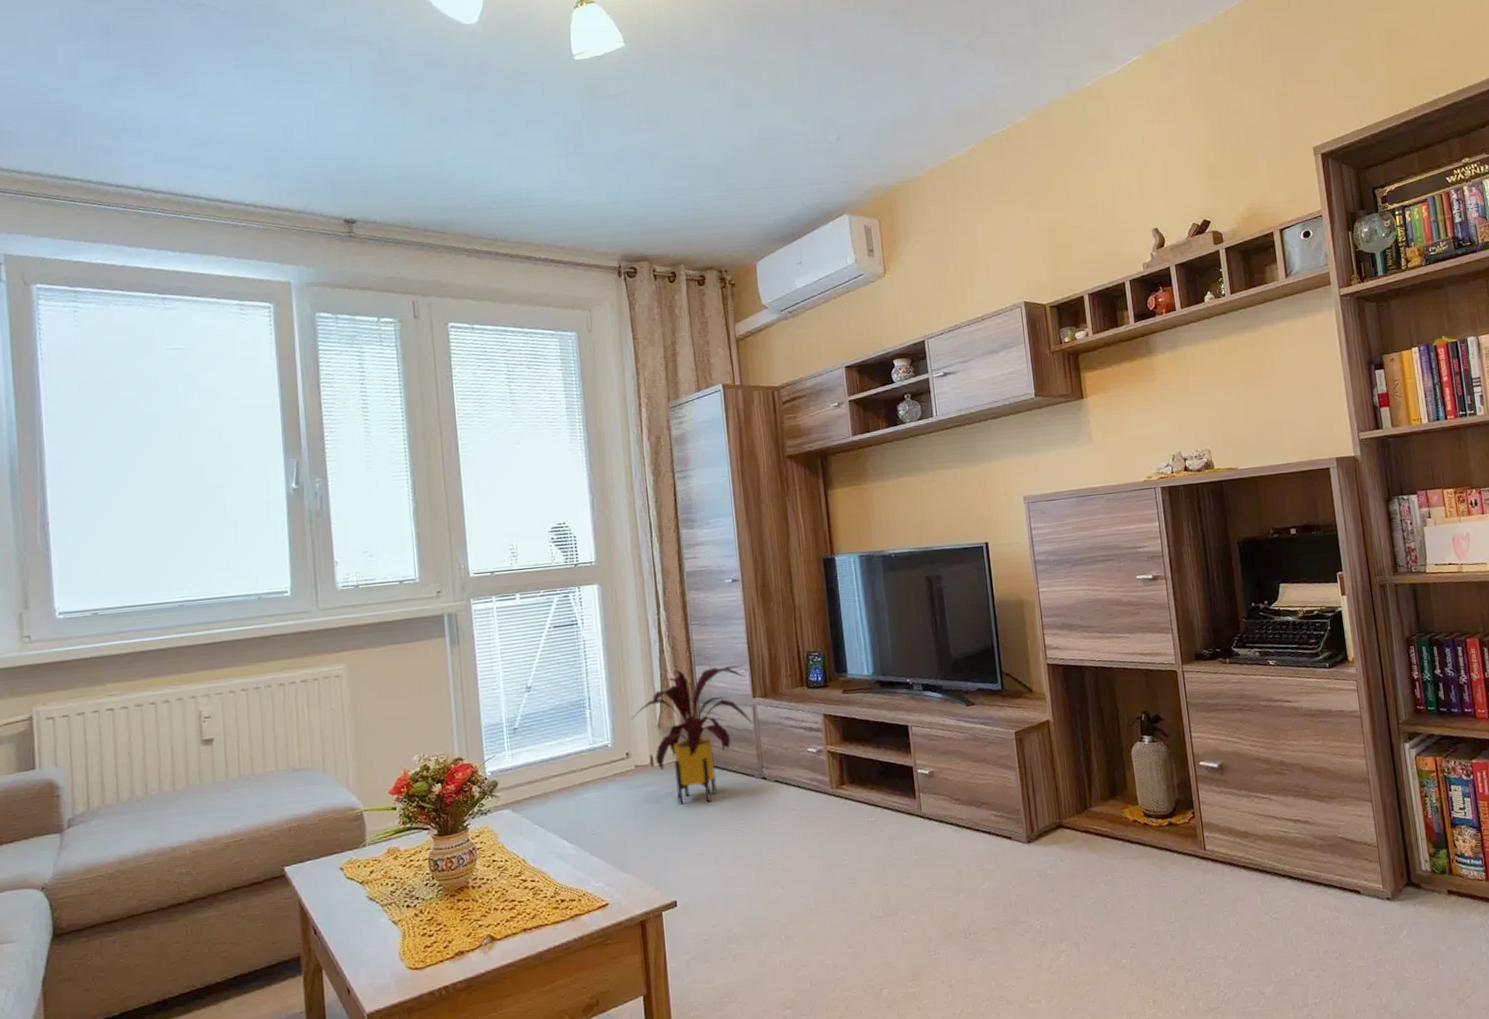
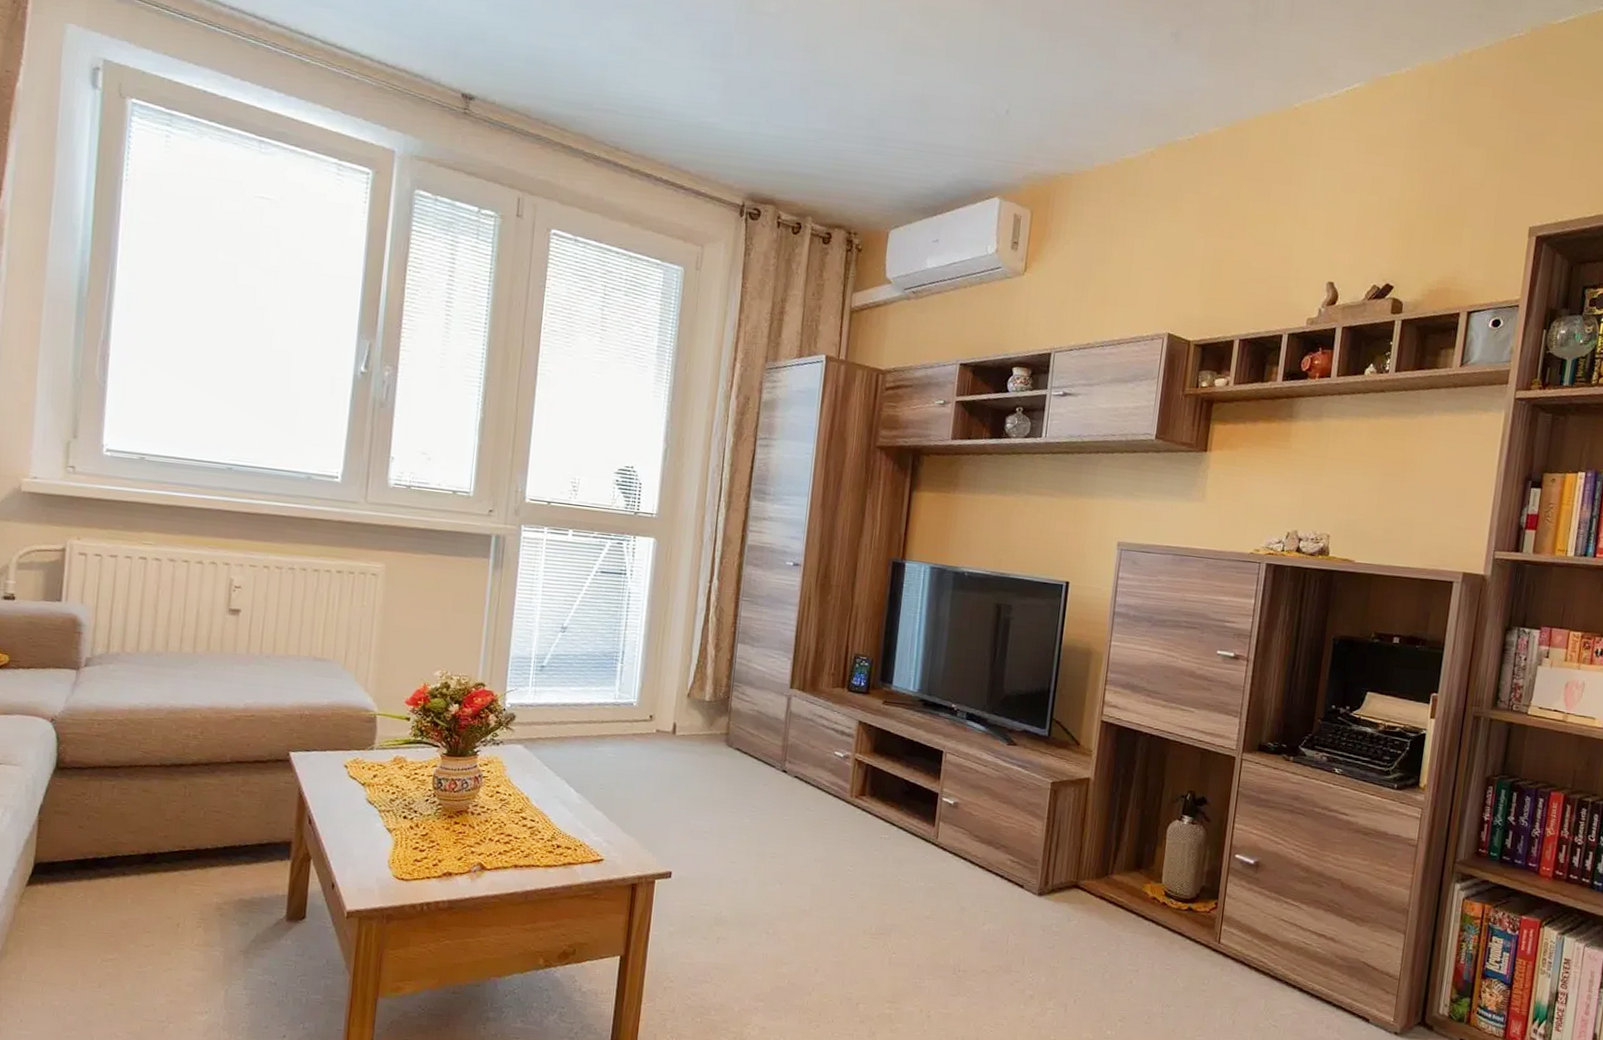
house plant: present [631,665,753,805] -> none [662,643,787,783]

